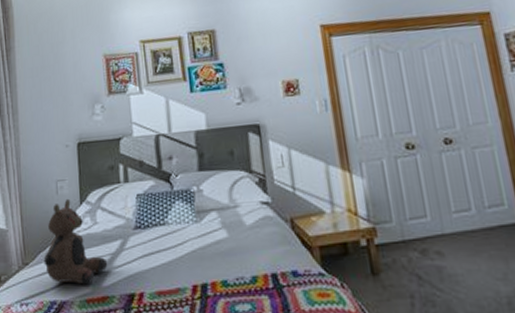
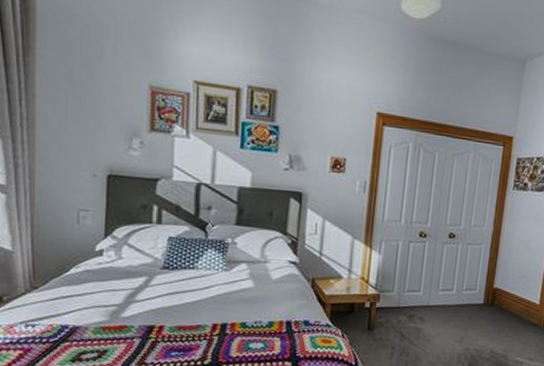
teddy bear: present [43,198,108,285] -> none [56,229,129,314]

